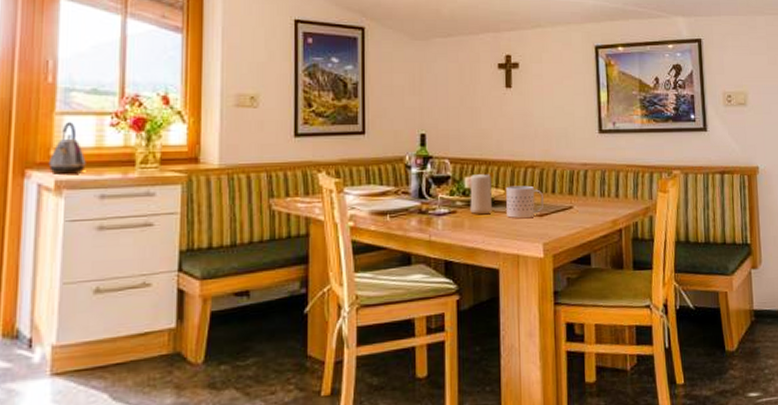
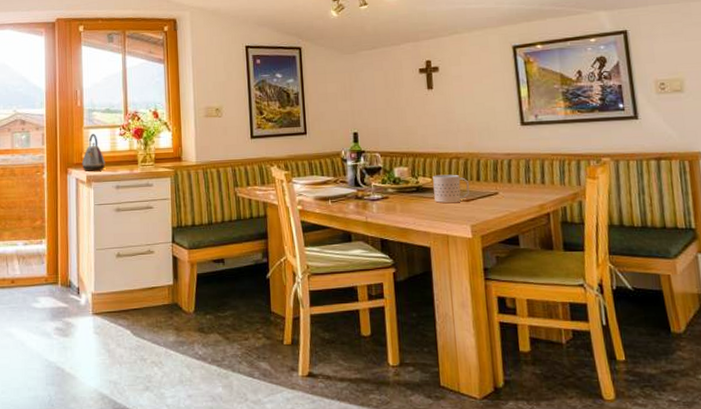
candle: present [470,174,492,215] -> none [400,165,421,200]

